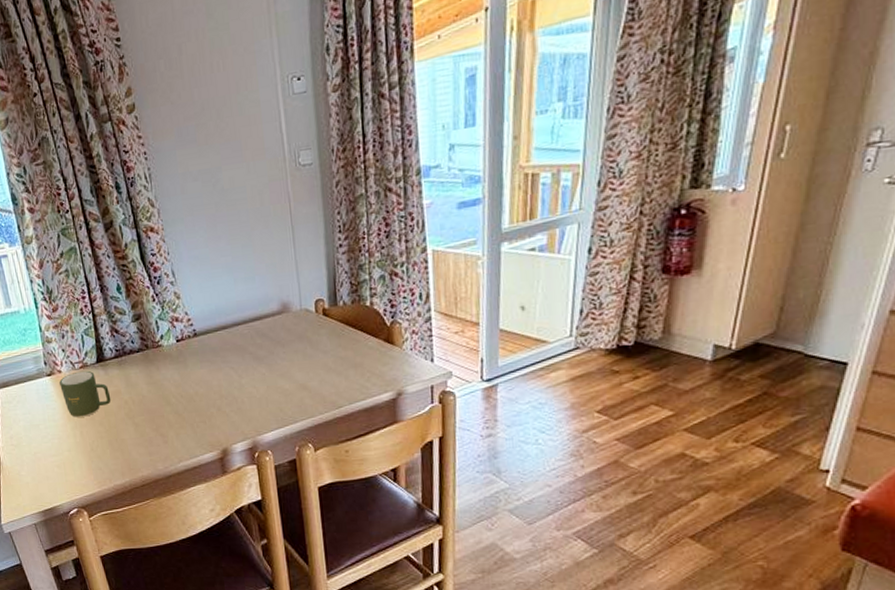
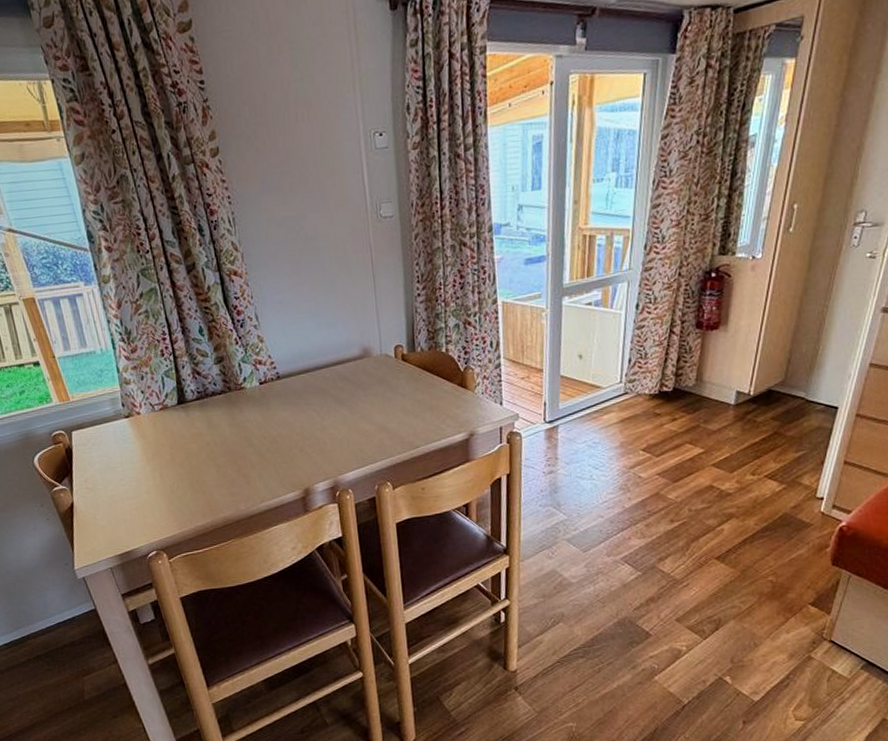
mug: present [59,370,111,418] -> none [138,412,193,460]

